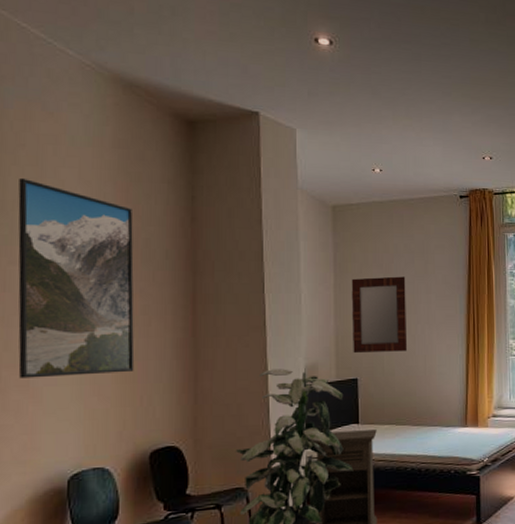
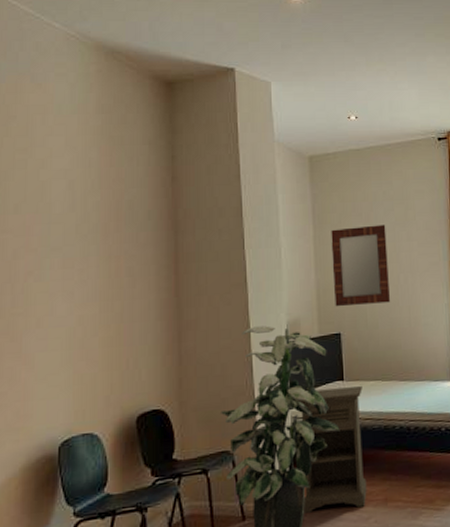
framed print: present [18,177,135,378] -> none [10,148,120,345]

